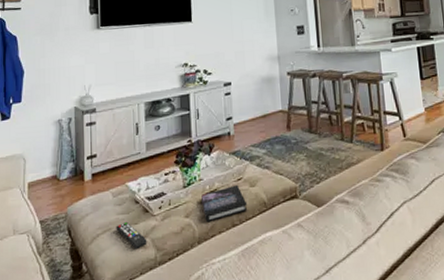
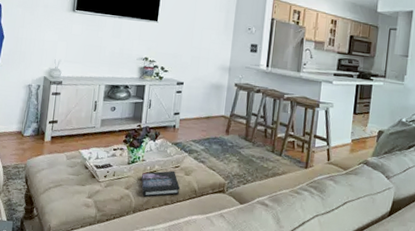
remote control: present [116,221,147,250] -> none [65,181,91,206]

